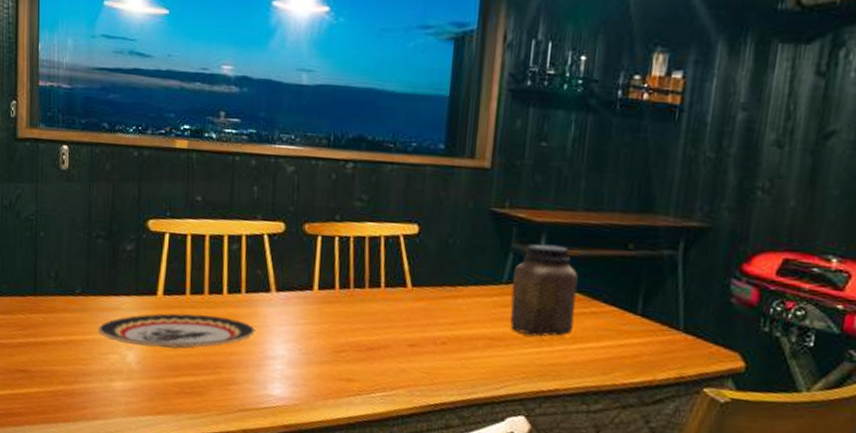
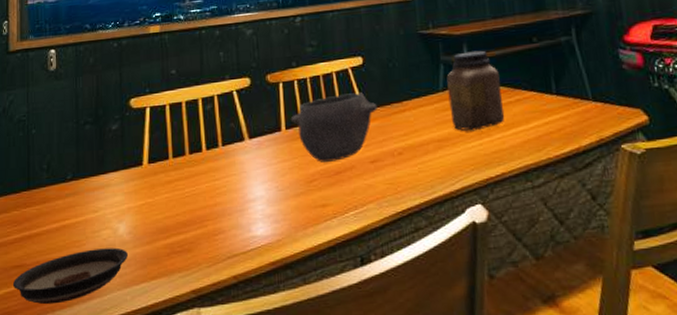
saucer: none [16,370,136,417] -> present [12,247,129,305]
plate: present [97,313,256,349] -> none [89,172,235,217]
bowl: none [325,263,427,336] -> present [290,92,377,162]

